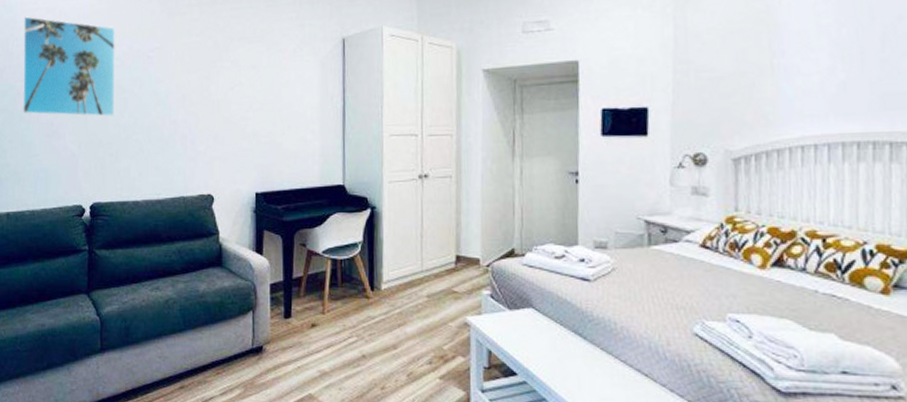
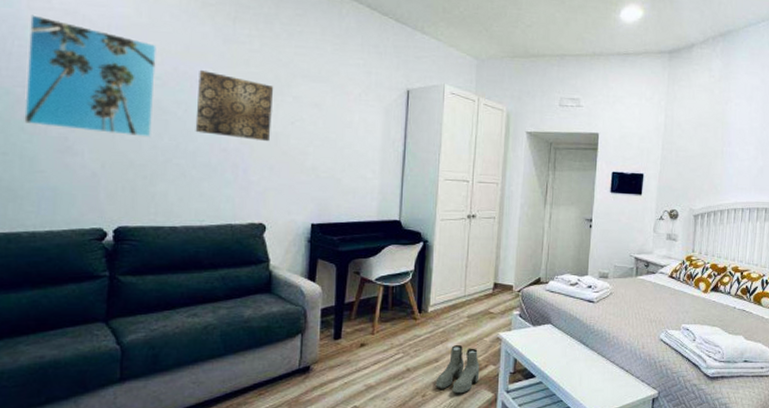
wall art: none [149,45,214,110] -> present [195,69,274,142]
boots: none [395,330,447,389] -> present [435,345,480,394]

